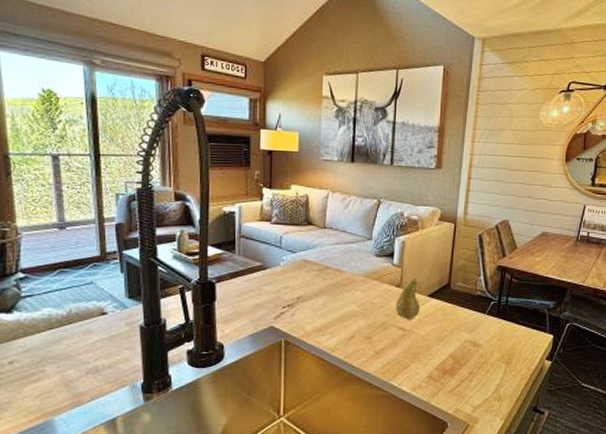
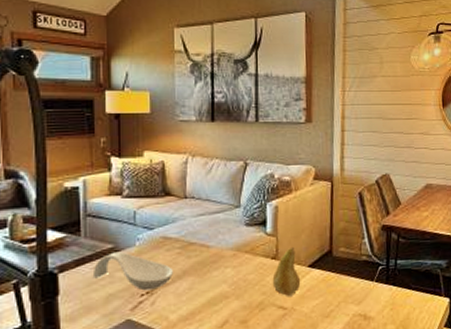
spoon rest: none [243,269,312,304] -> present [92,251,174,291]

